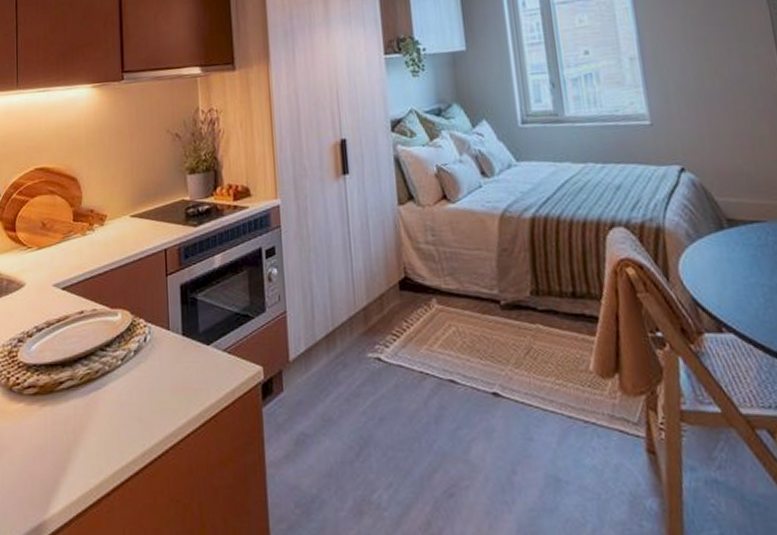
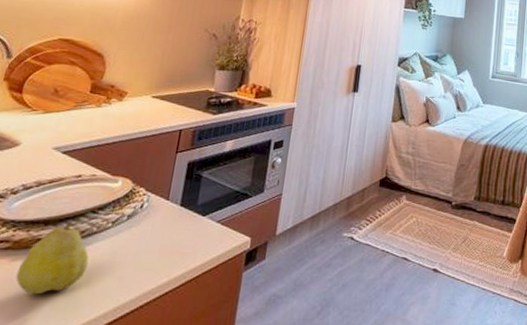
fruit: none [49,360,109,441] -> present [15,220,89,295]

